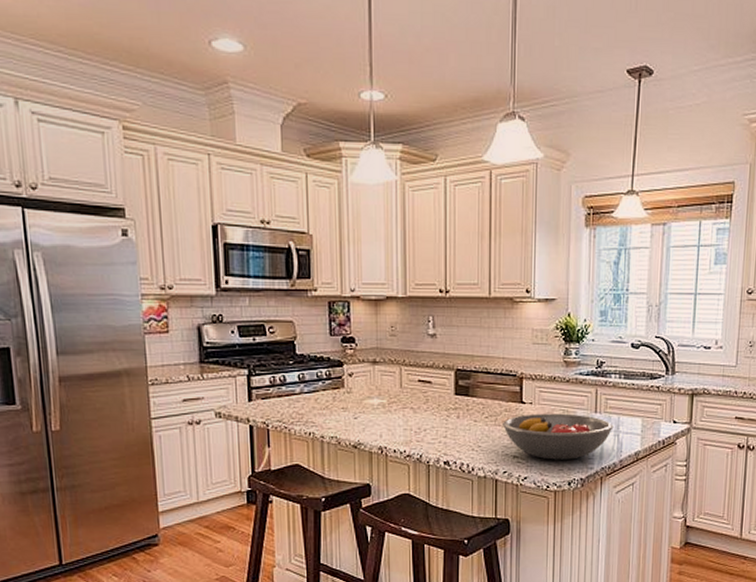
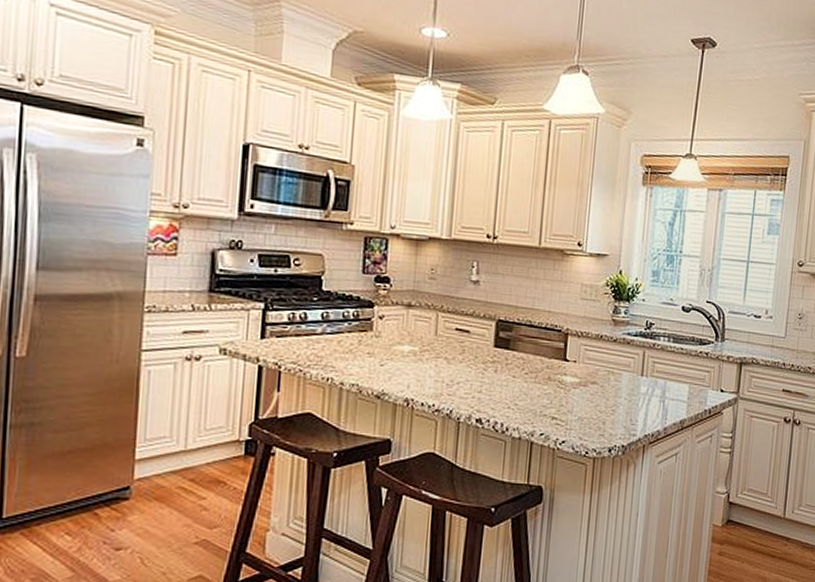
fruit bowl: present [501,413,614,460] -> none [542,373,660,425]

